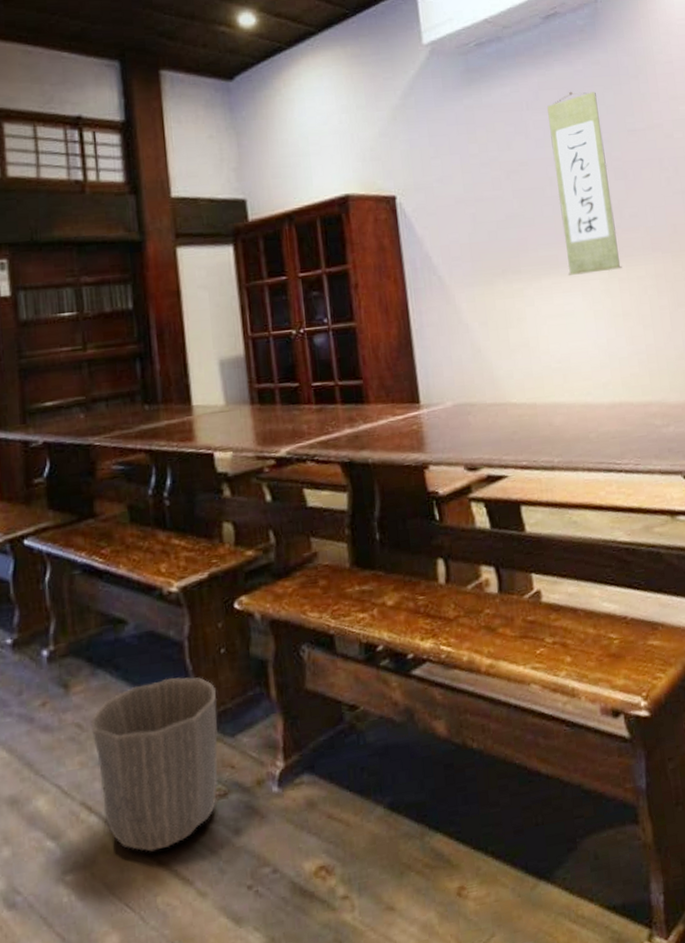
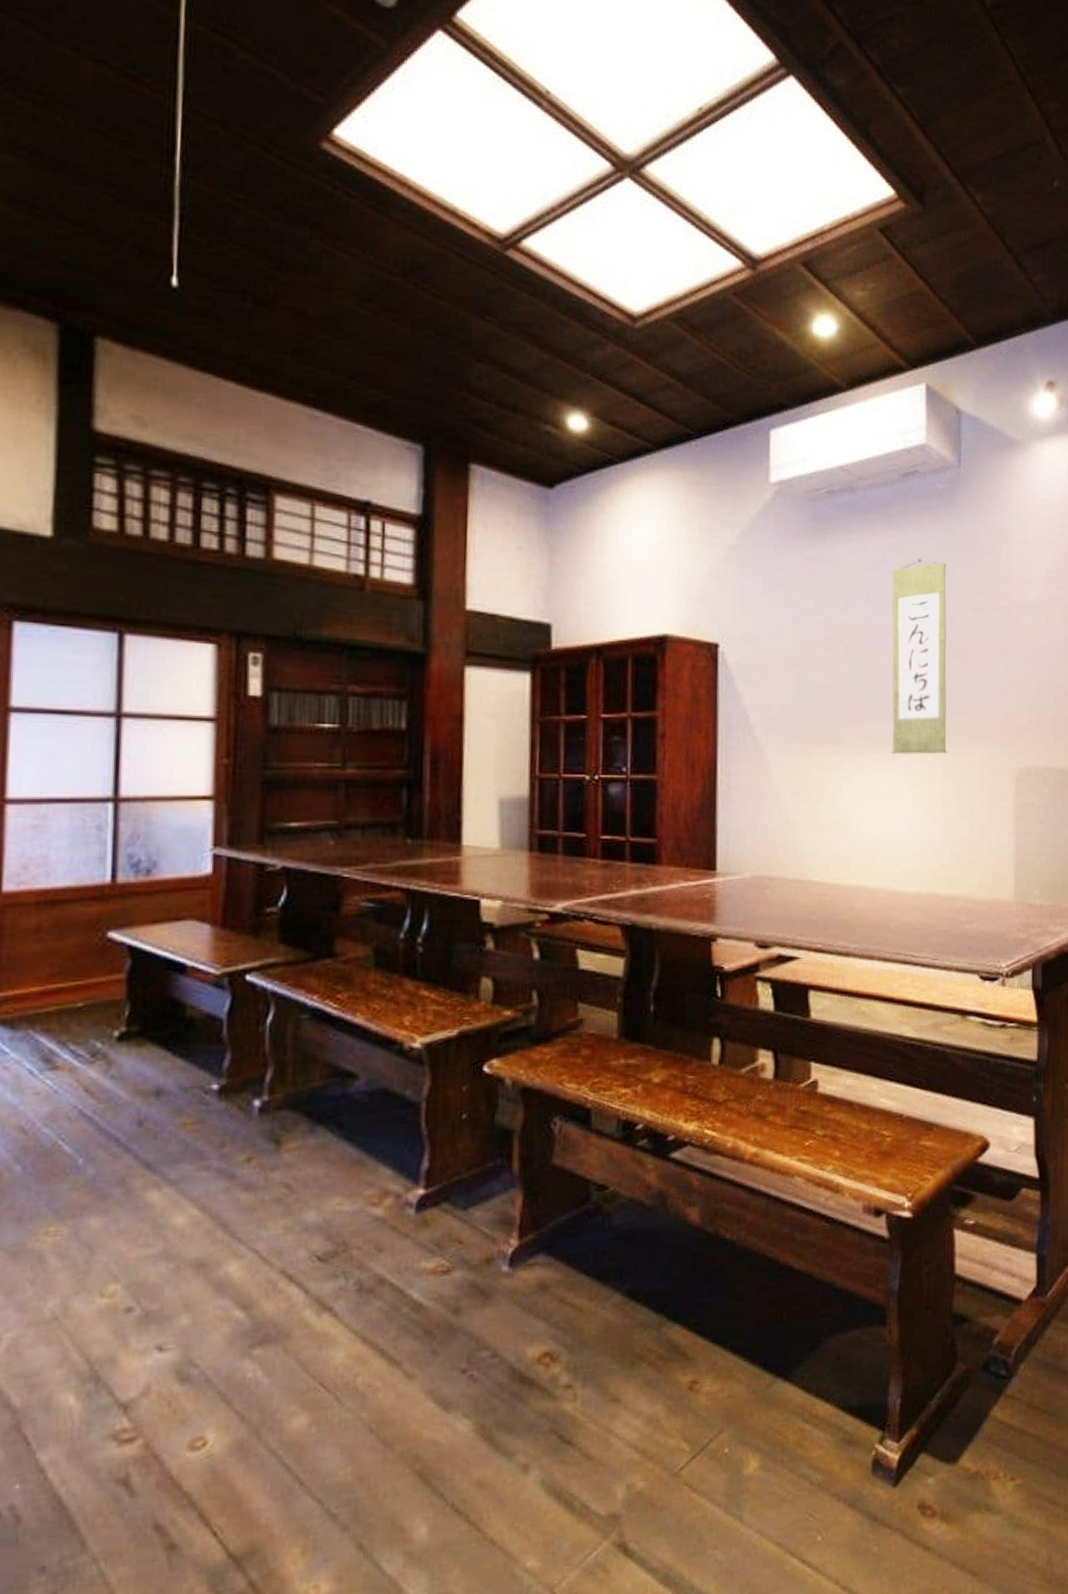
waste basket: present [90,677,218,852] -> none [301,1141,452,1328]

